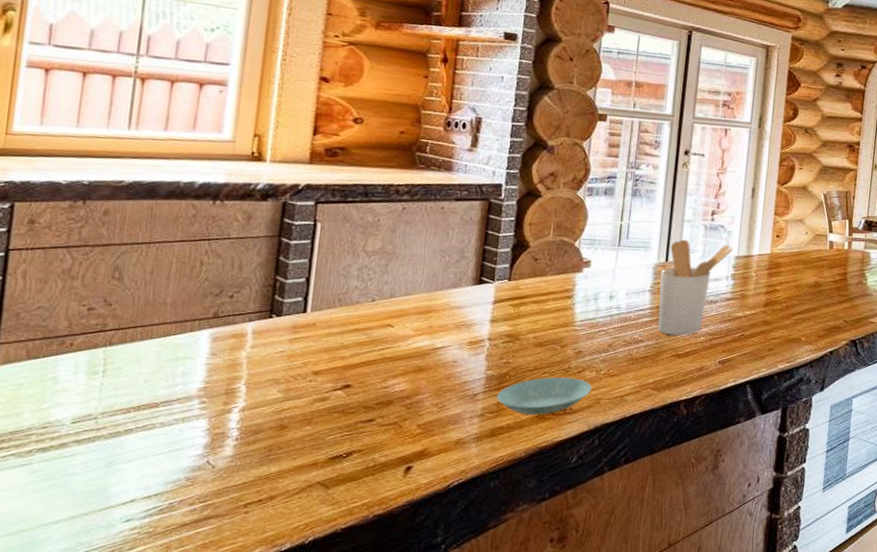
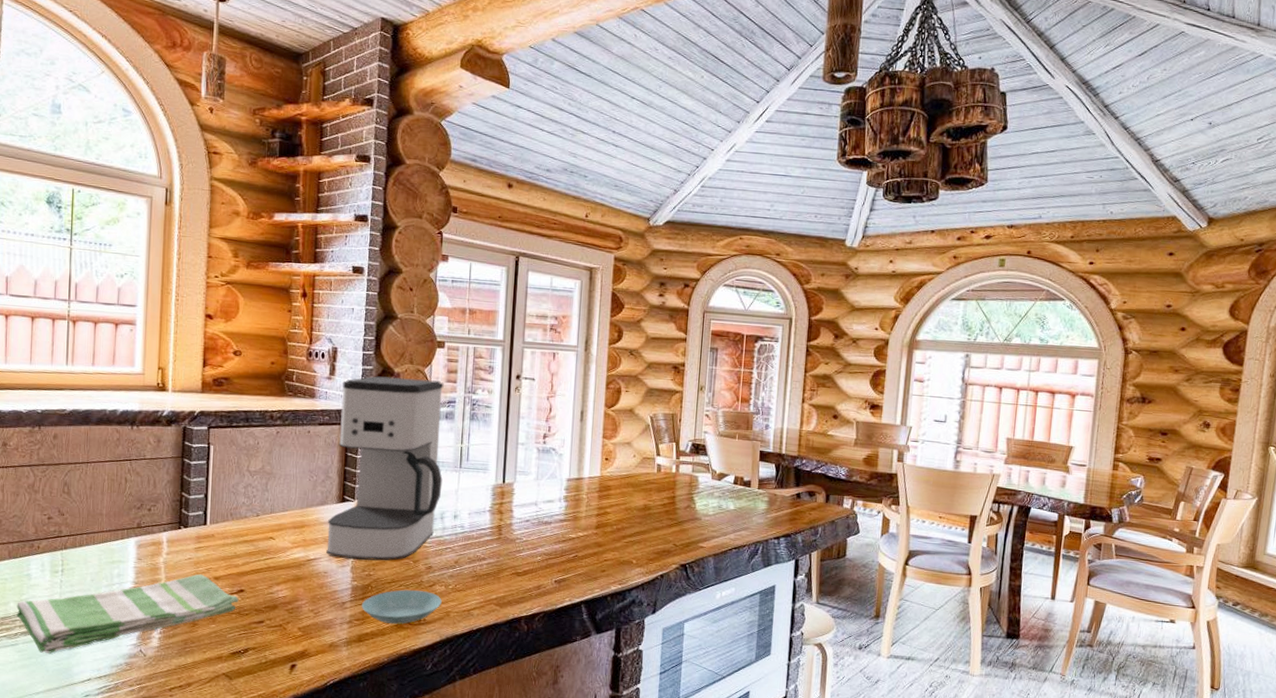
dish towel: none [32,369,343,472] -> present [16,574,239,654]
coffee maker: none [457,149,604,347] -> present [326,376,444,561]
utensil holder: present [657,239,733,336] -> none [498,461,565,555]

